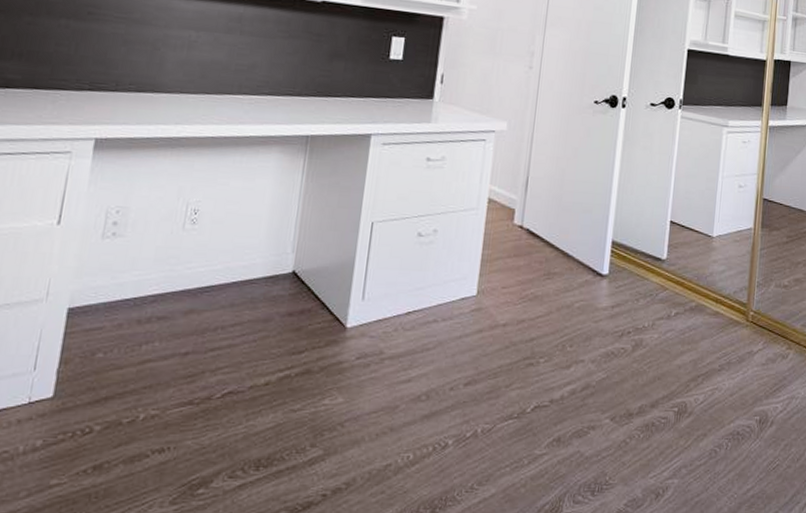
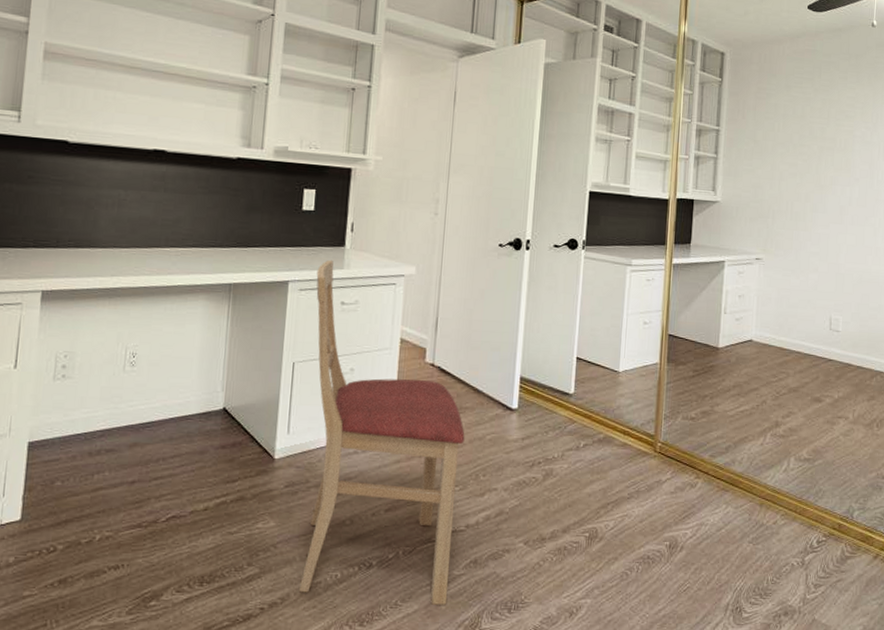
chair: none [367,112,553,488] -> present [299,259,465,605]

